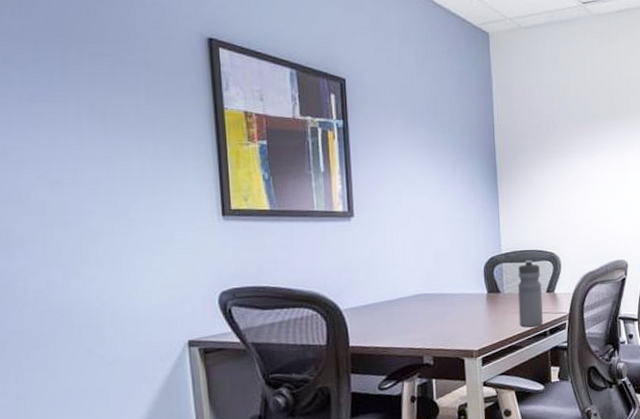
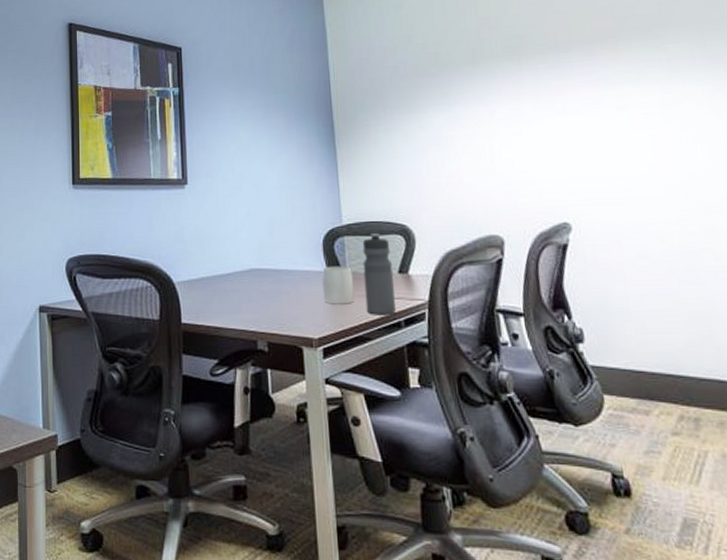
mug: none [482,288,509,321] -> present [322,266,354,304]

